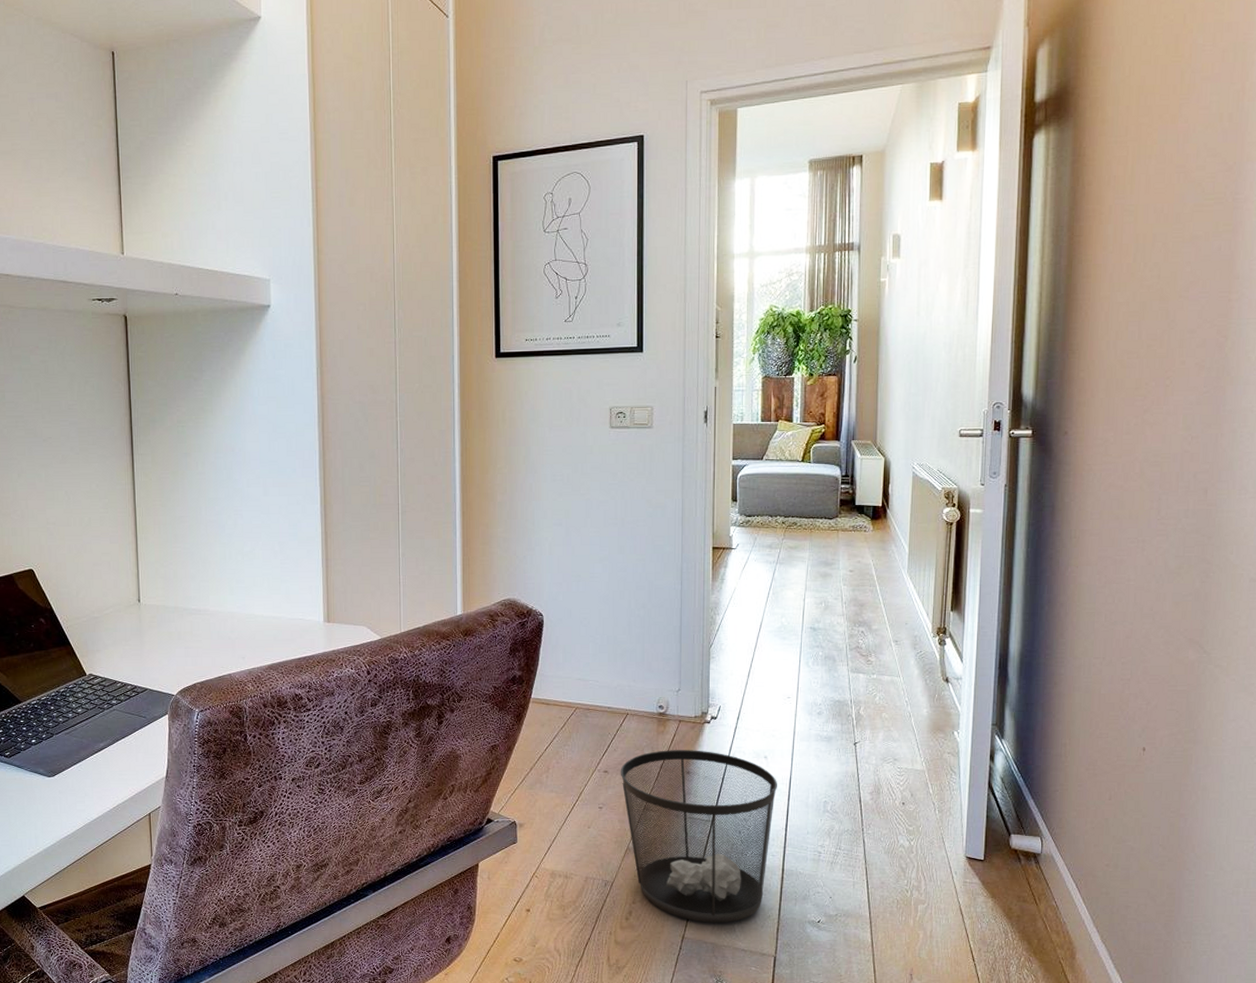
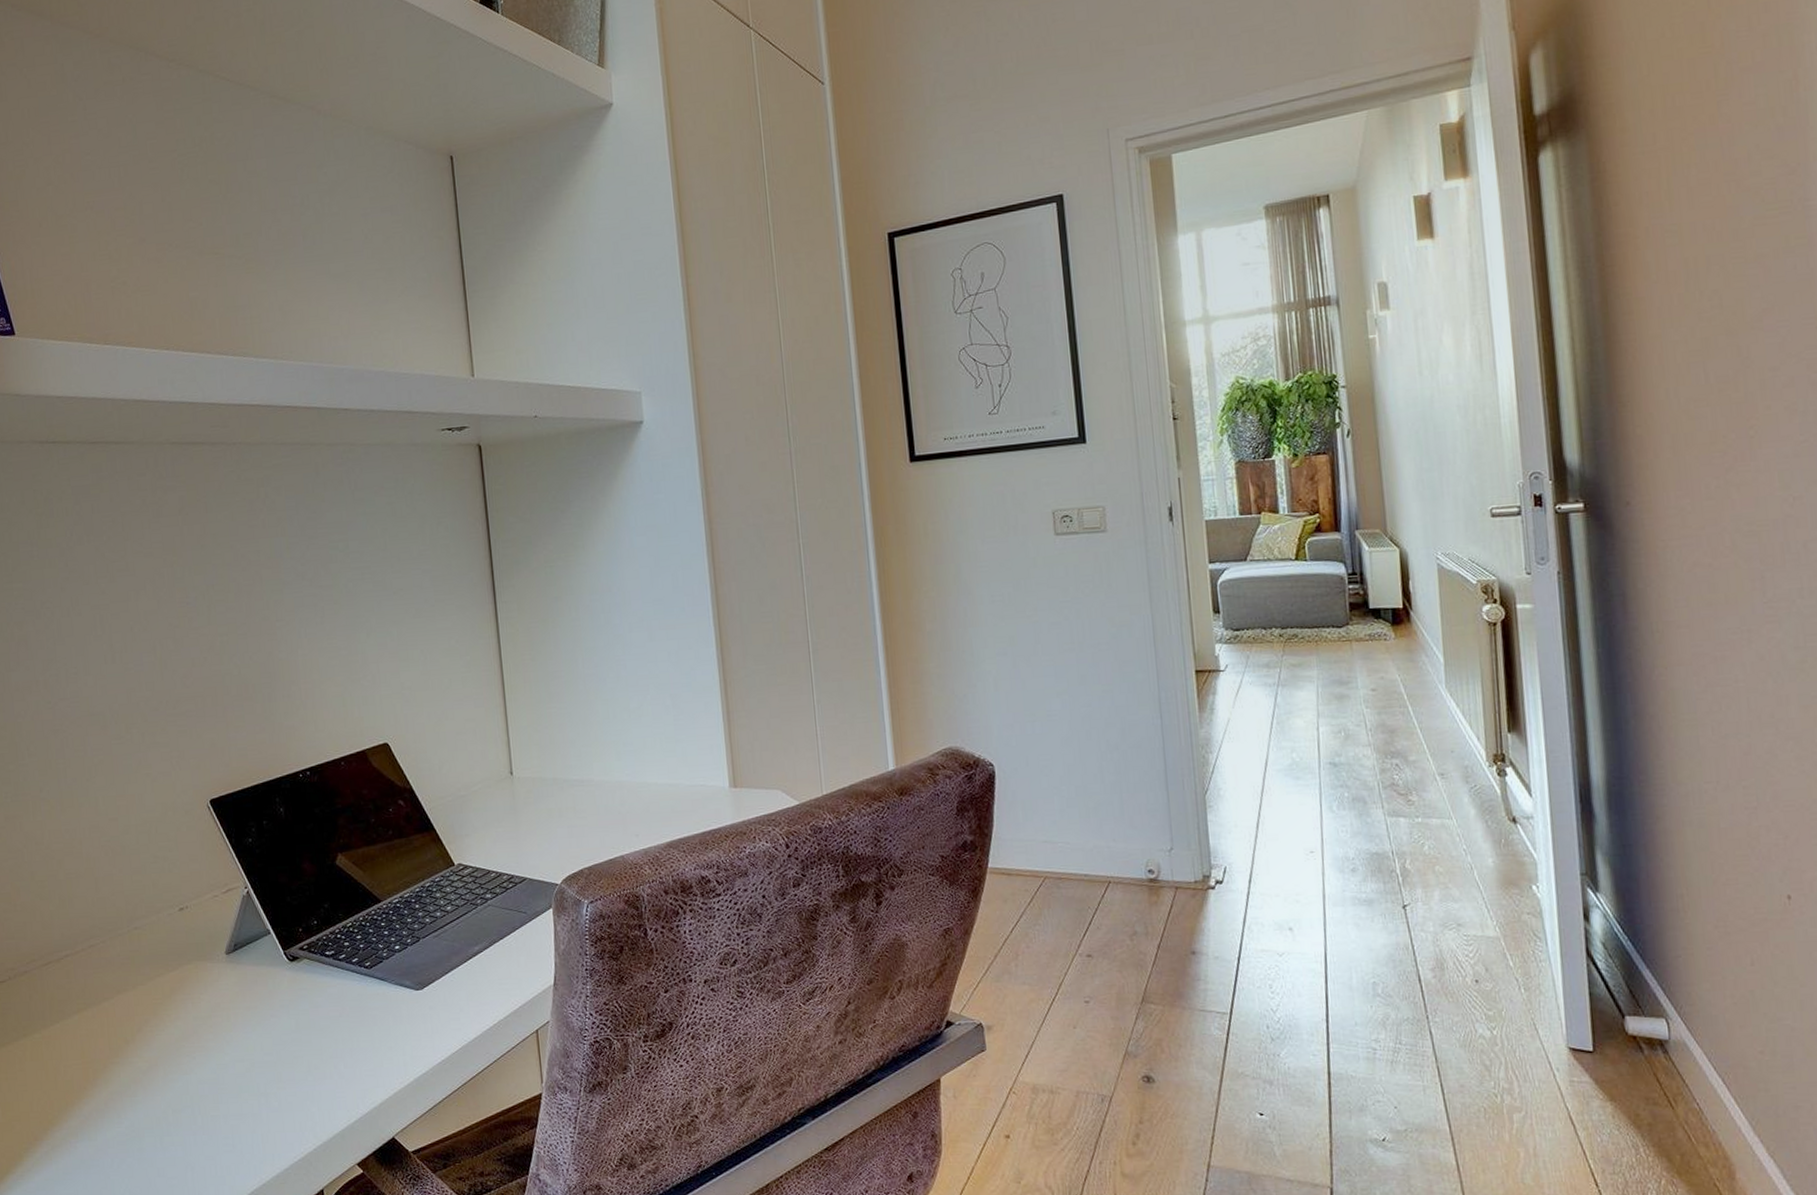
waste bin: present [620,750,778,923] -> none [1107,923,1311,1146]

